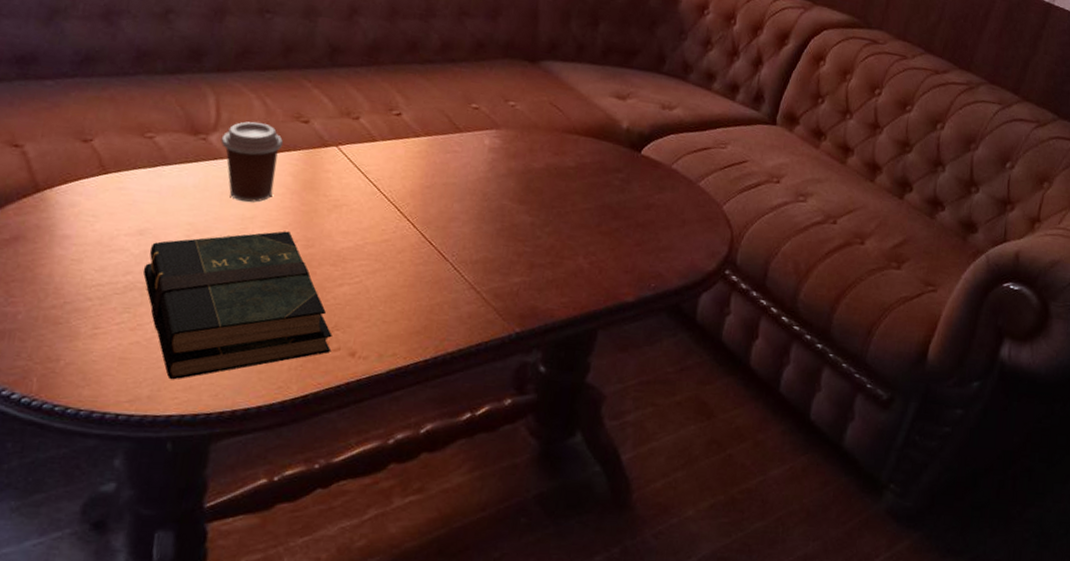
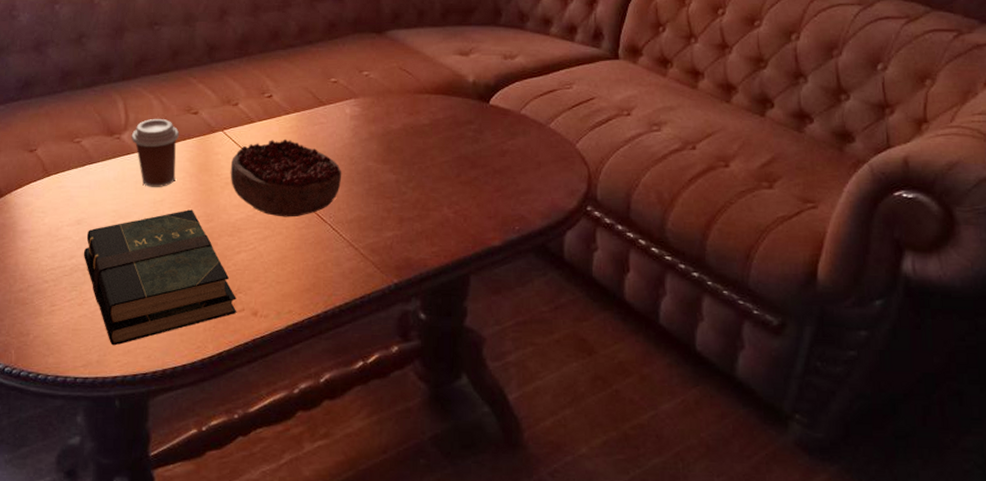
decorative bowl: none [340,163,472,252] -> present [230,139,342,218]

